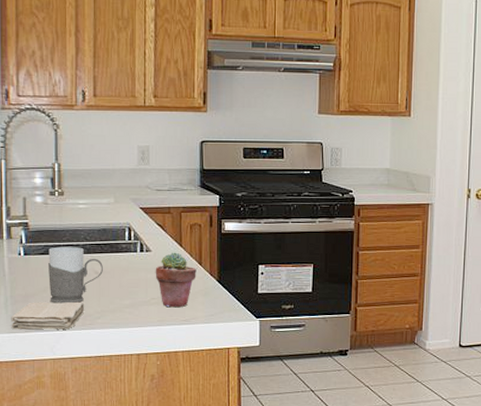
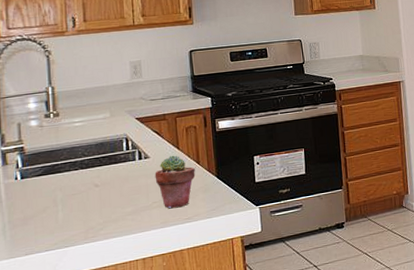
washcloth: present [11,301,84,330] -> none [10,216,86,255]
mug: present [48,247,103,304] -> none [46,163,103,222]

